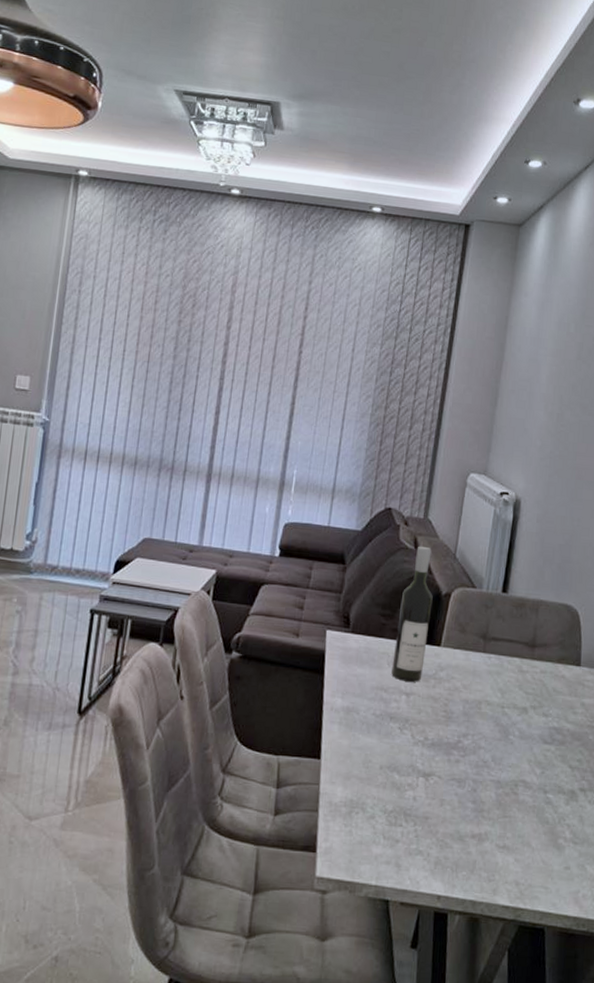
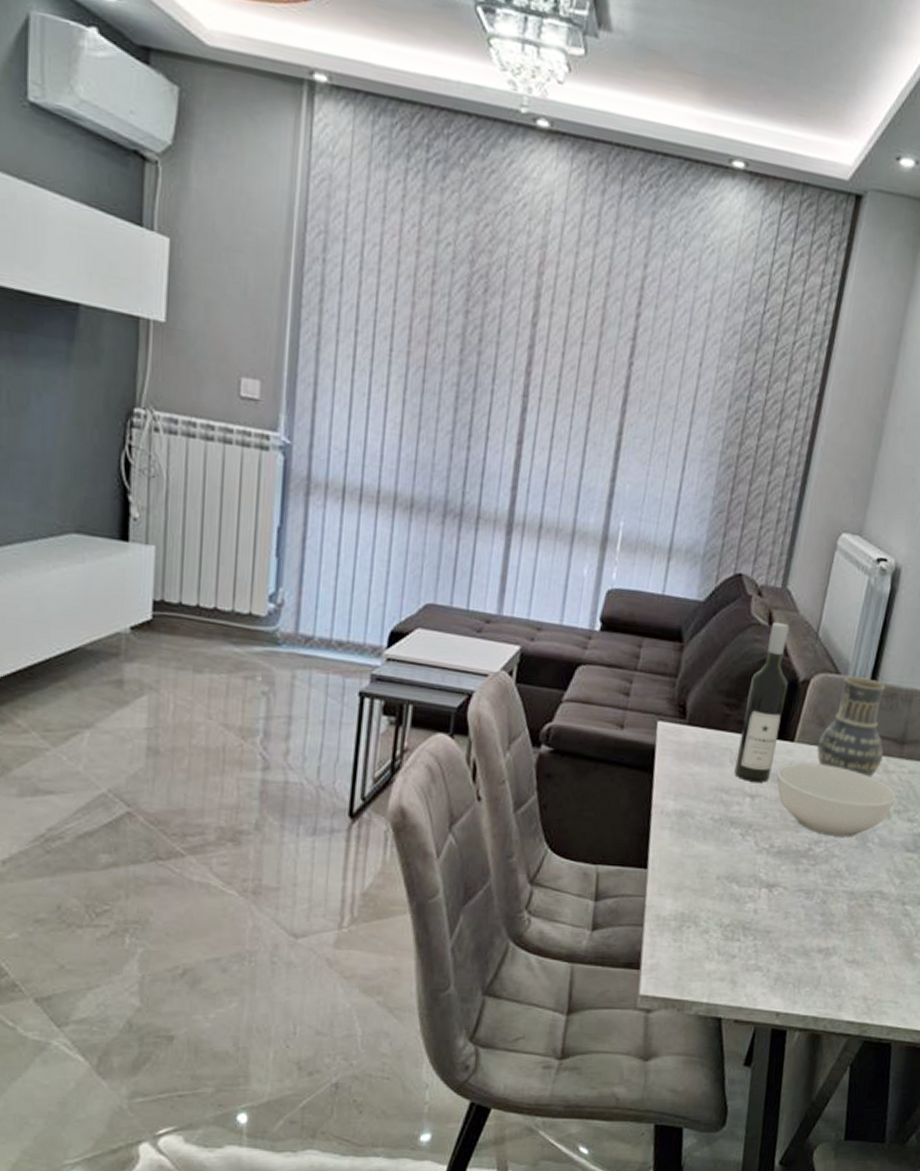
bowl: none [427,664,531,731] -> present [776,763,896,837]
vase: none [460,590,518,677] -> present [816,676,886,777]

